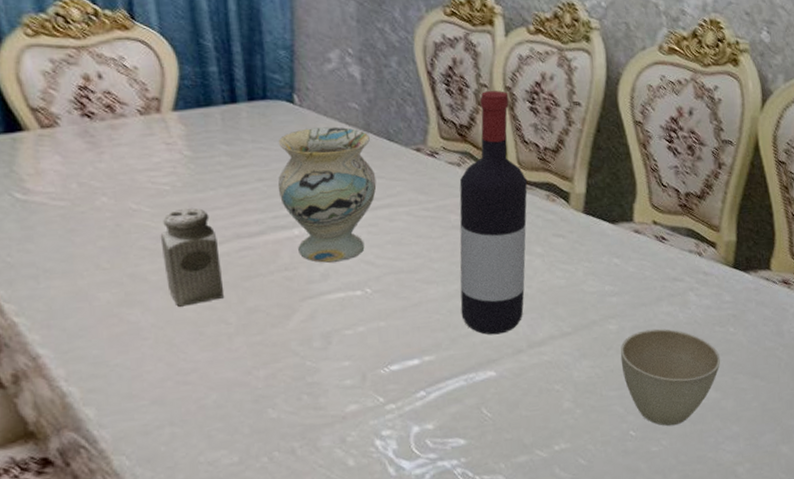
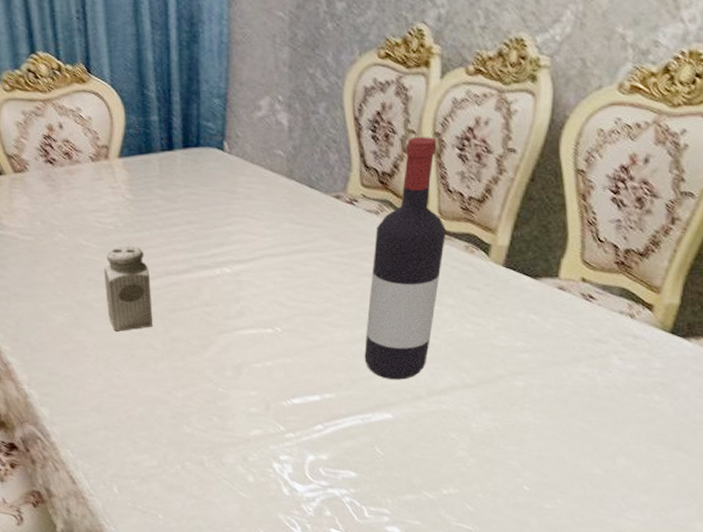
vase: present [277,127,377,263] -> none [204,173,294,301]
cup: present [620,328,721,426] -> none [524,389,639,487]

